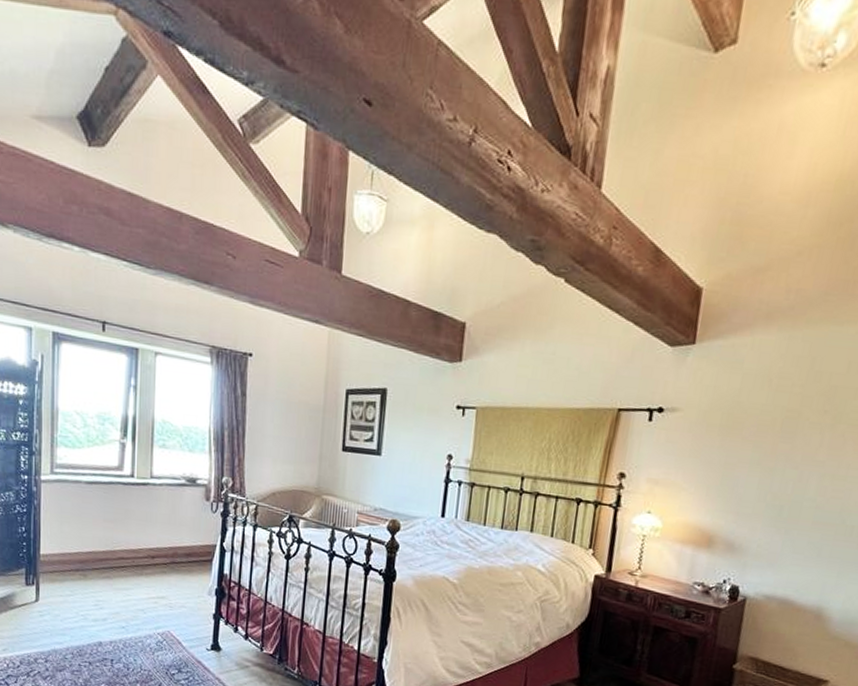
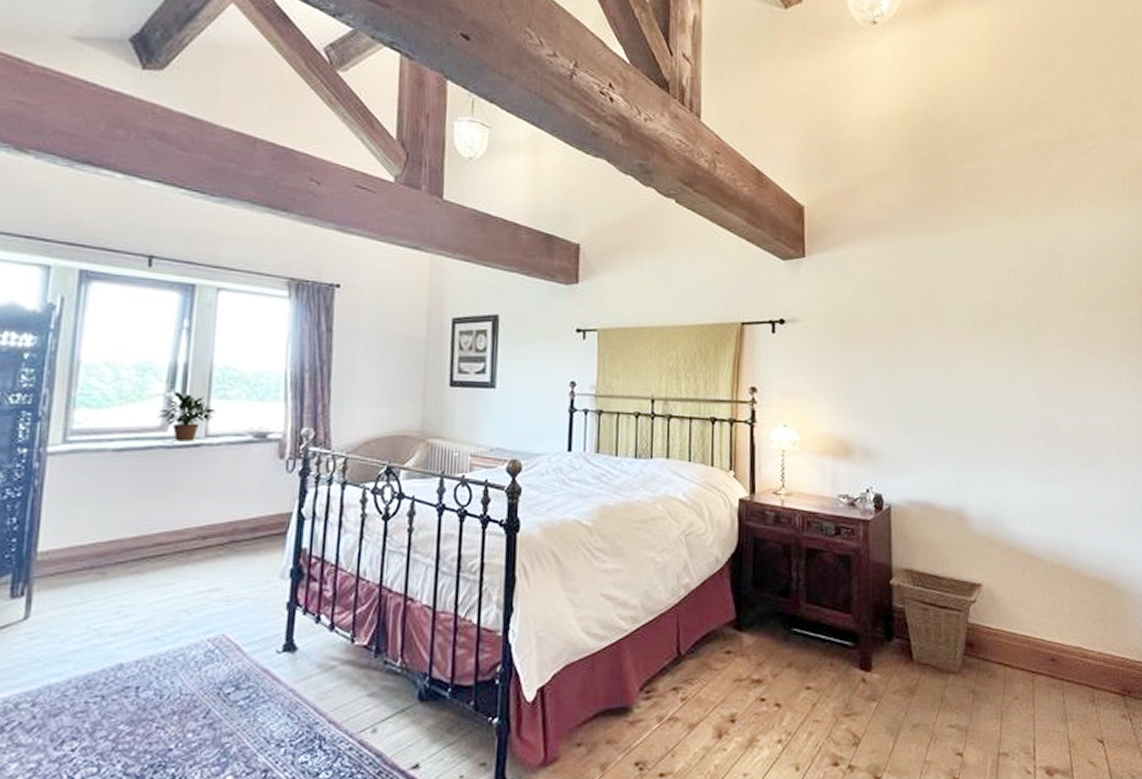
potted plant: none [115,438,158,481] -> present [156,391,216,442]

